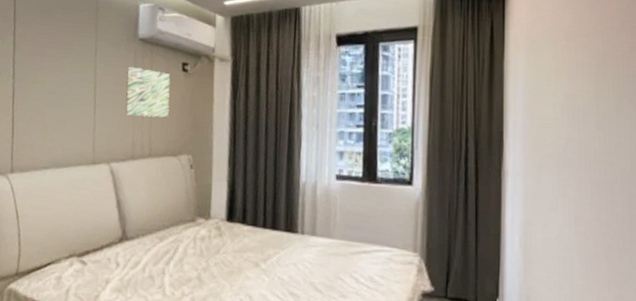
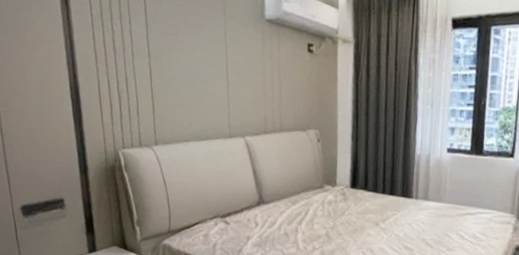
wall art: present [125,66,170,118] -> none [256,46,297,96]

